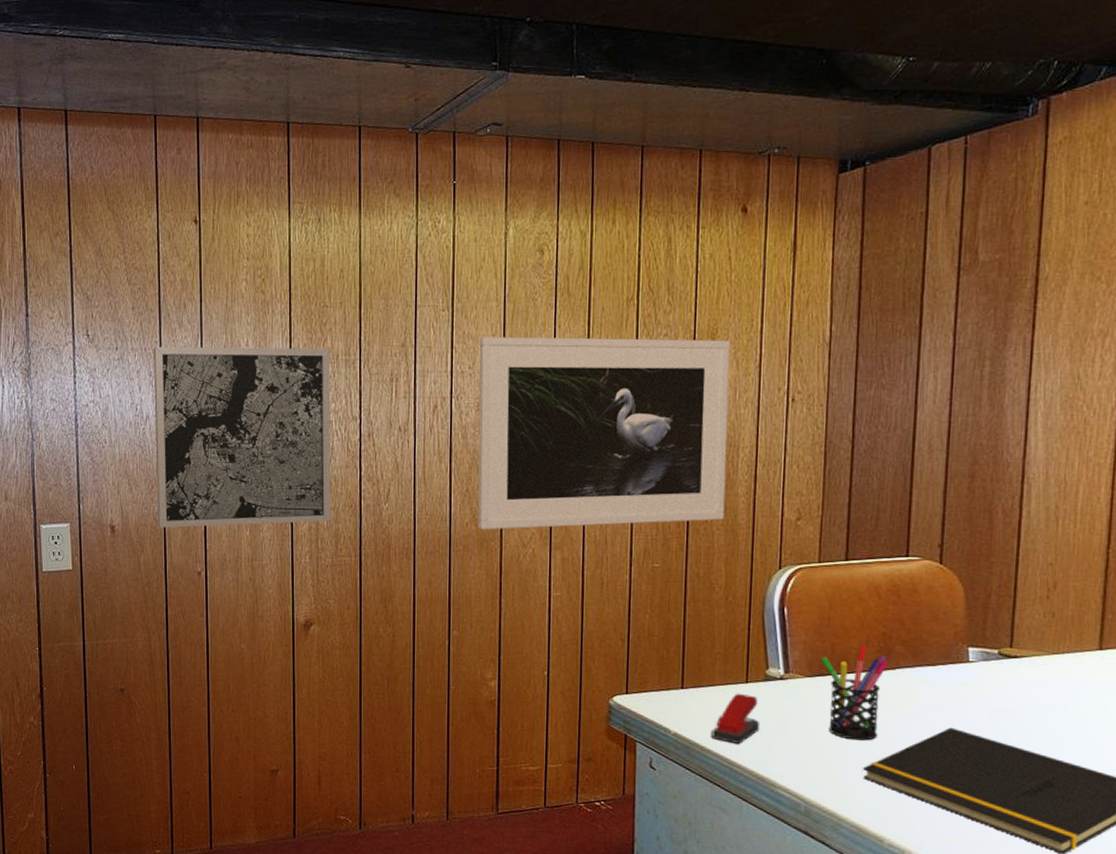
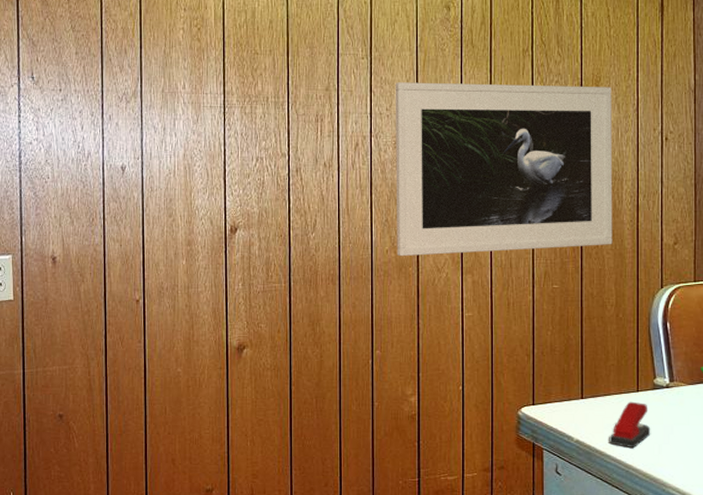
wall art: present [153,346,331,528] -> none [95,89,262,259]

